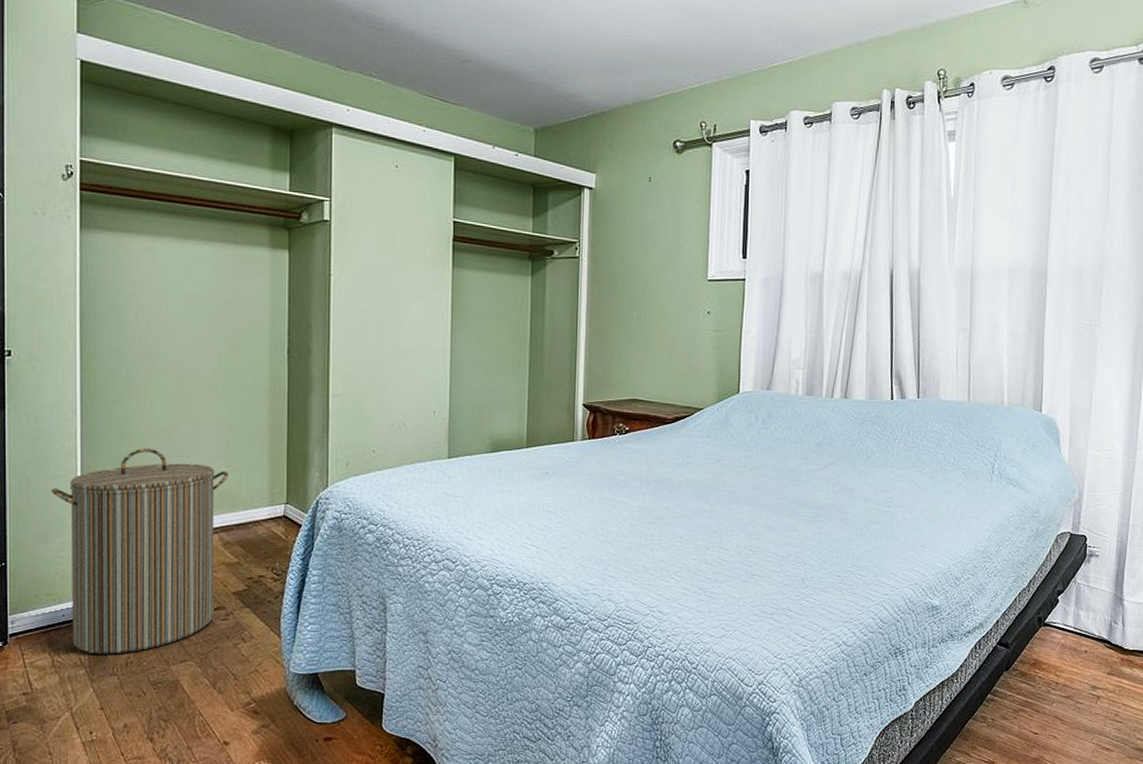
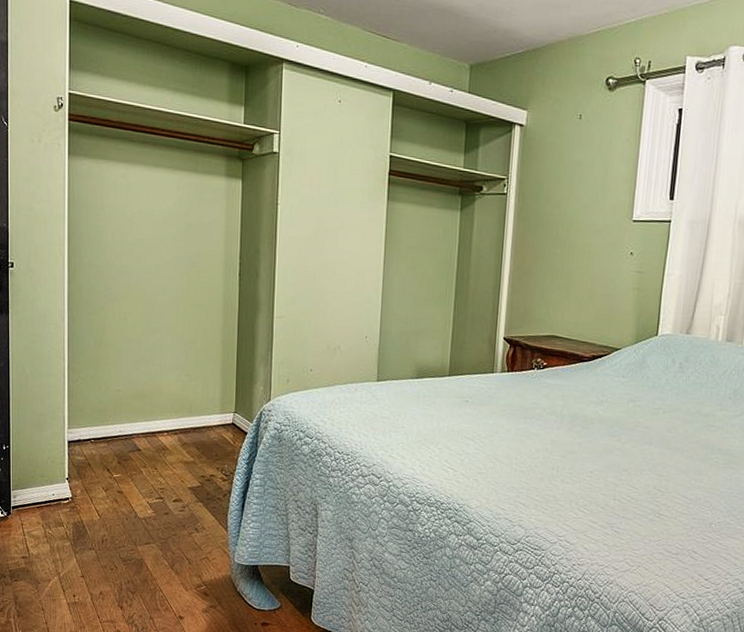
laundry hamper: present [51,449,229,654] -> none [45,355,187,532]

